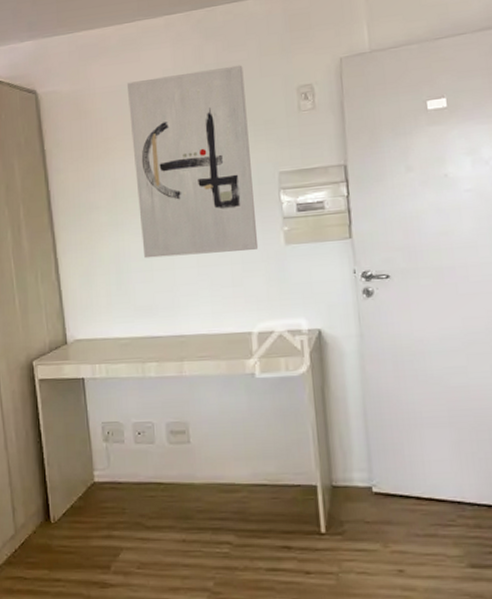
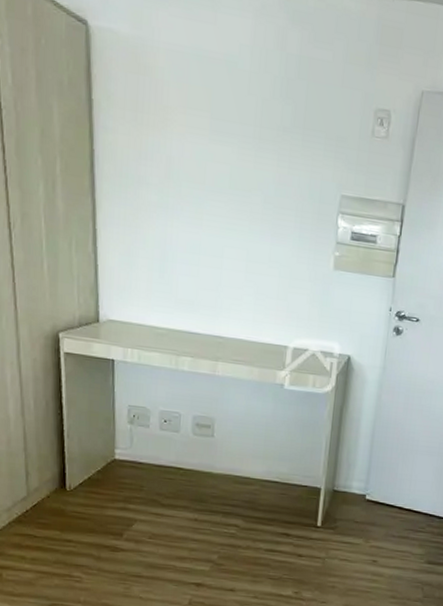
wall art: present [127,65,259,259] -> none [192,46,326,269]

